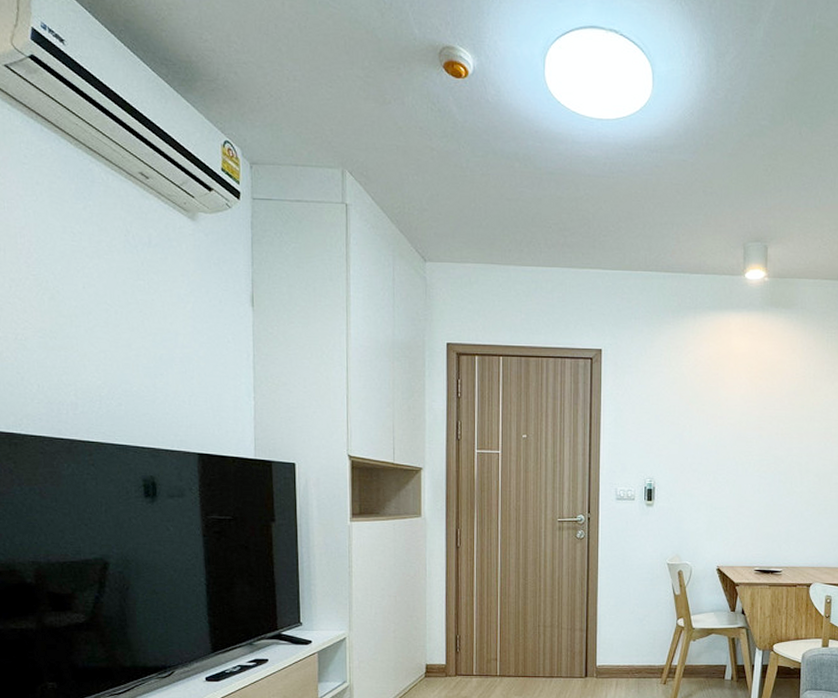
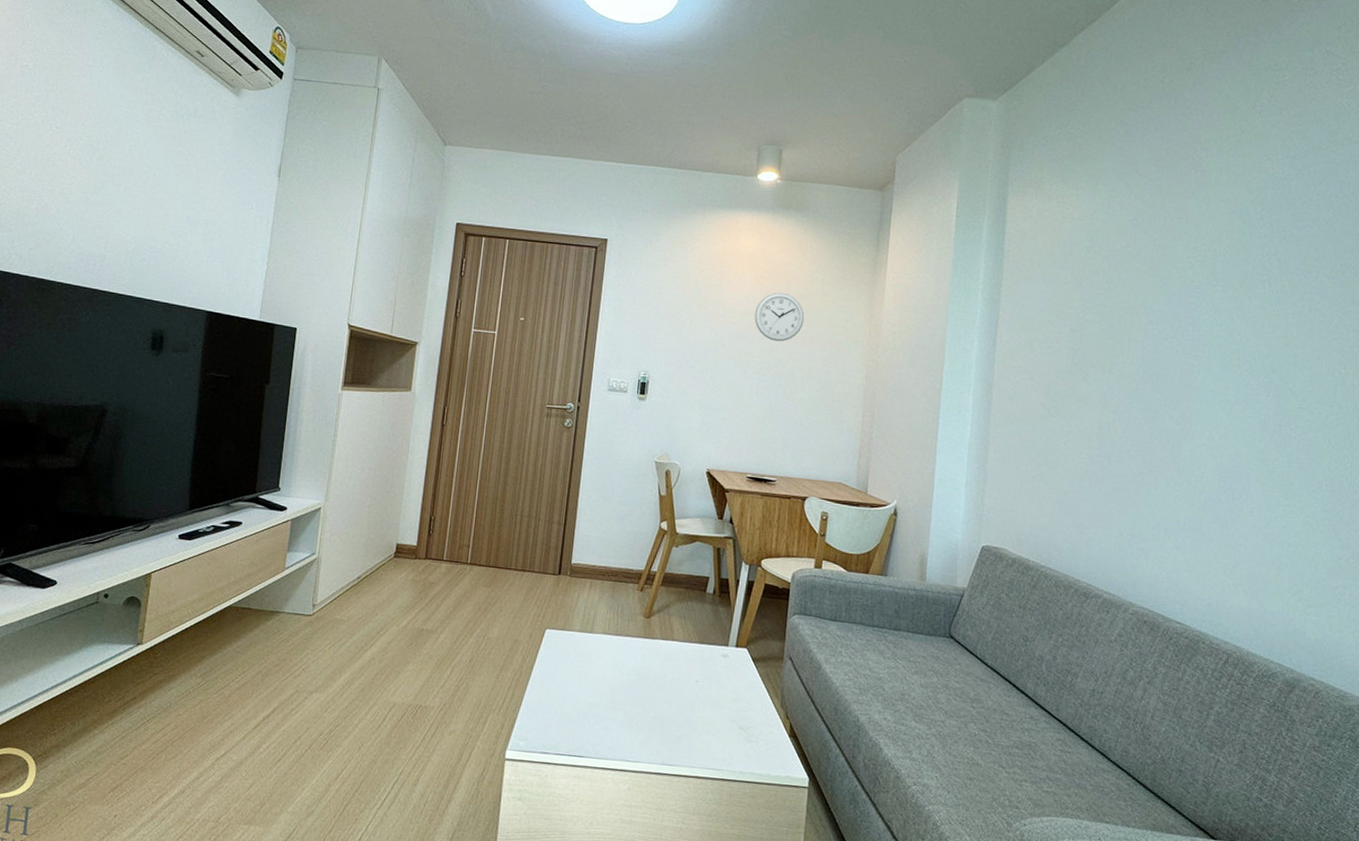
wall clock: none [751,390,799,439] -> present [754,292,805,342]

